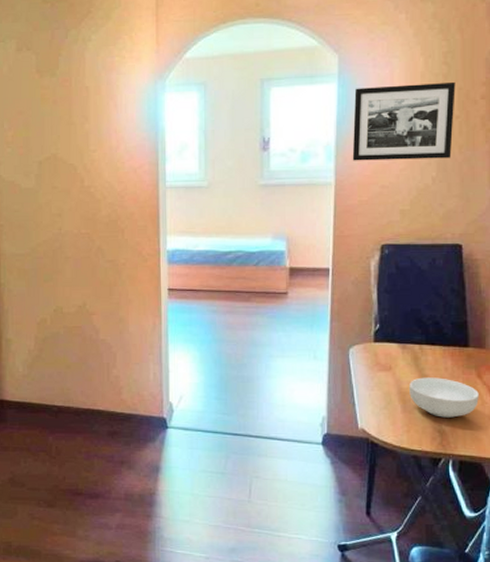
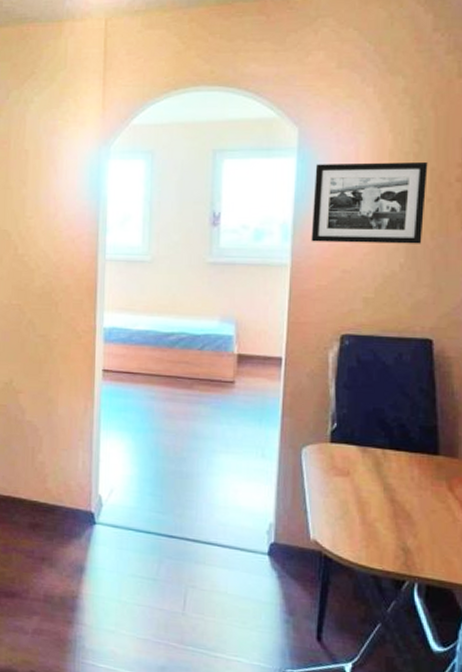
cereal bowl: present [409,377,479,418] -> none [370,486,450,535]

